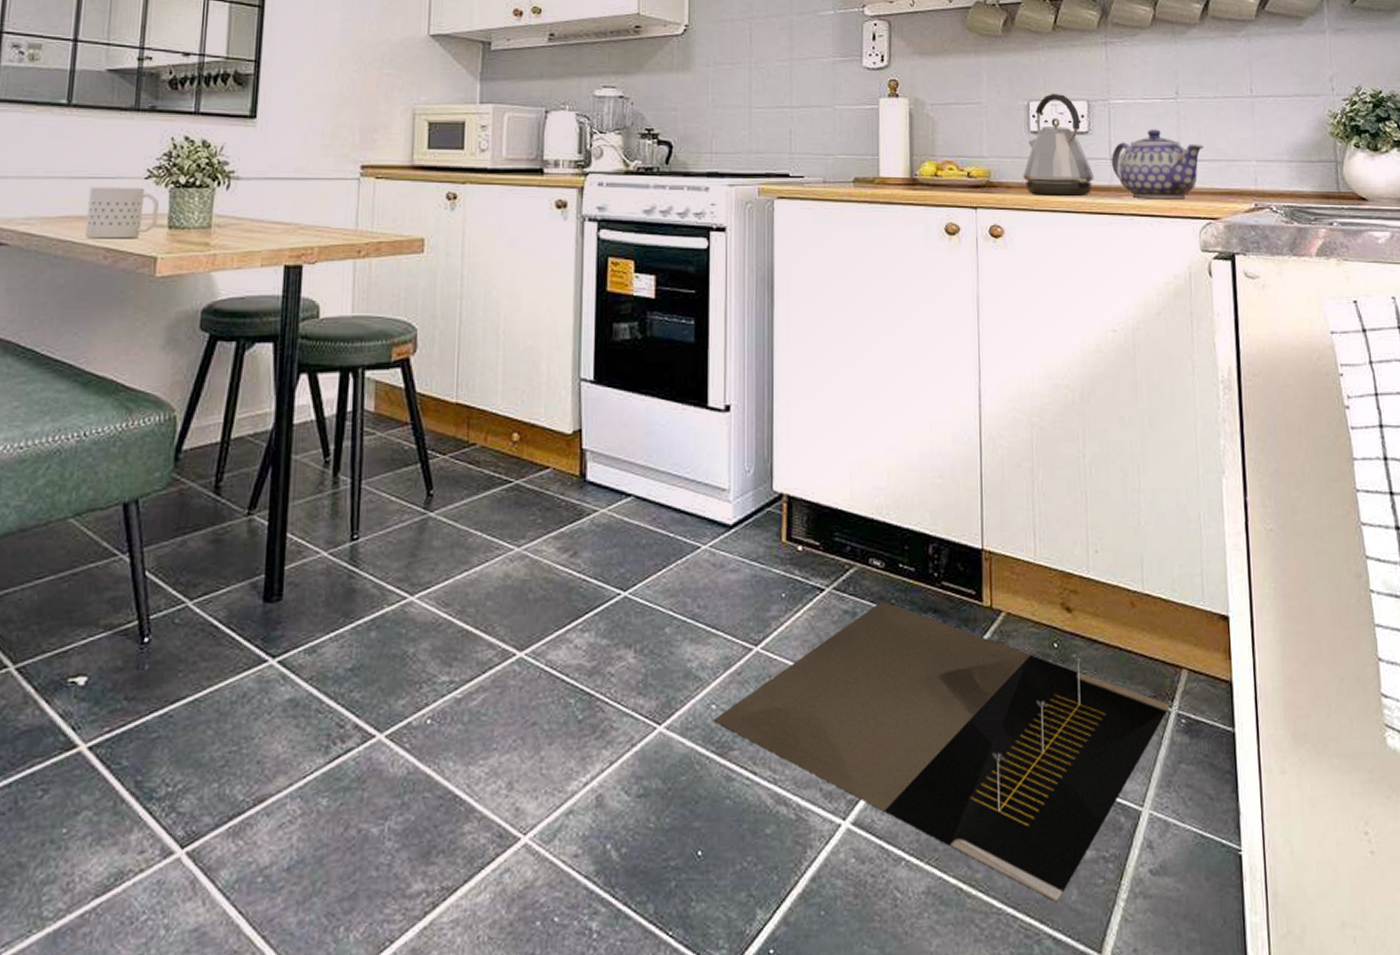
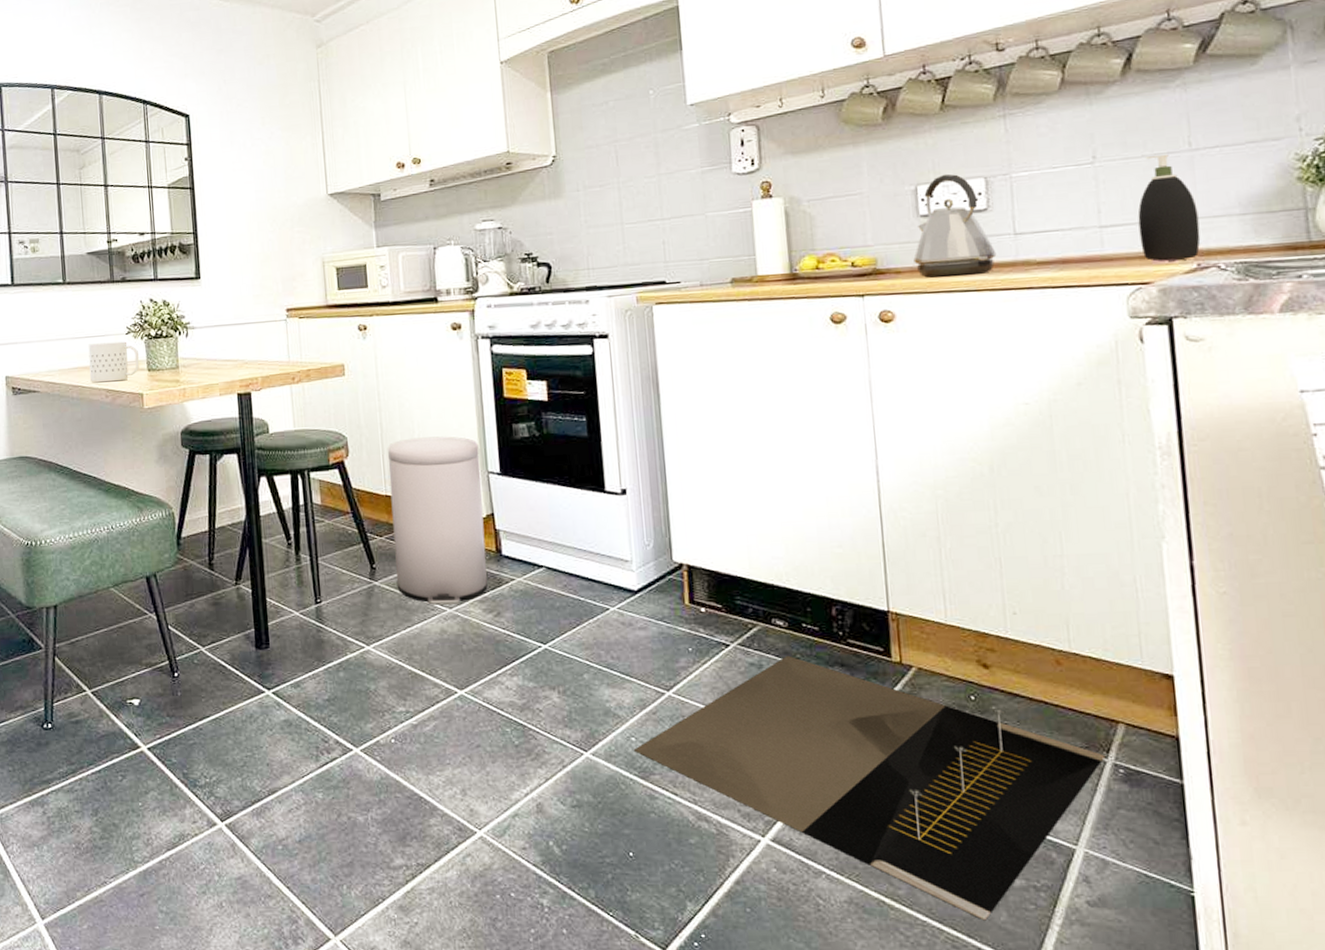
pedal bin: none [456,333,572,543] -> present [387,436,489,605]
teapot: present [1112,129,1205,200] -> none [1016,197,1131,270]
soap dispenser: none [1210,97,1258,199] -> present [1138,154,1200,262]

